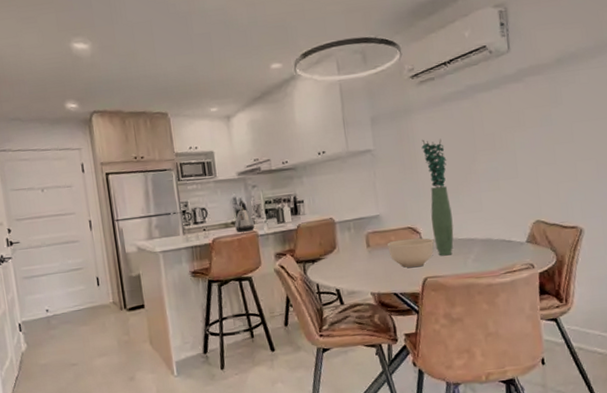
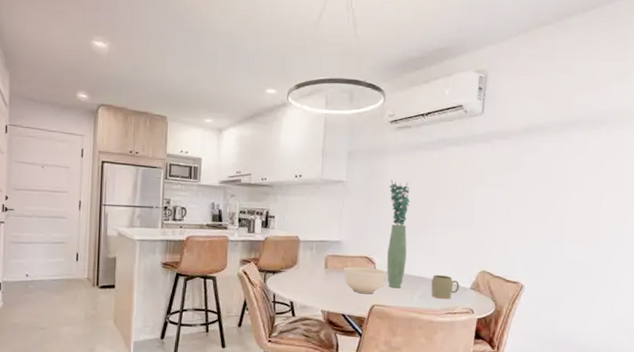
kettle: present [234,200,255,233] -> none [208,206,228,235]
mug: none [483,232,515,259] -> present [431,274,459,299]

